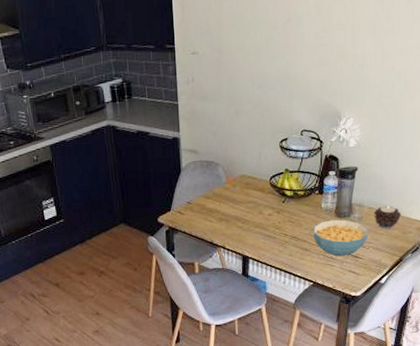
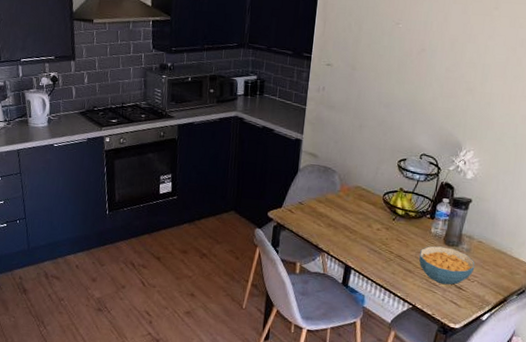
candle: present [373,205,402,229] -> none [482,242,511,266]

